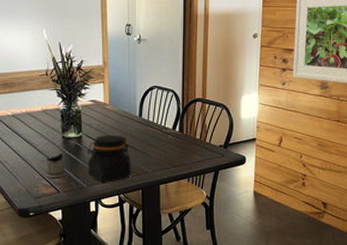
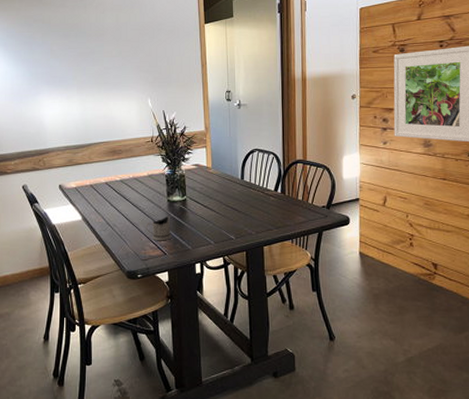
jar: present [86,134,131,183] -> none [191,197,235,244]

